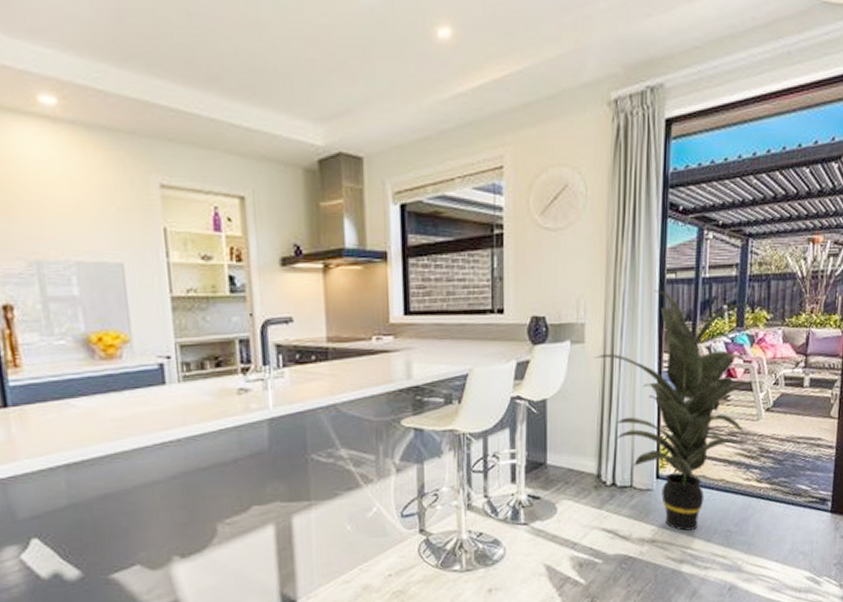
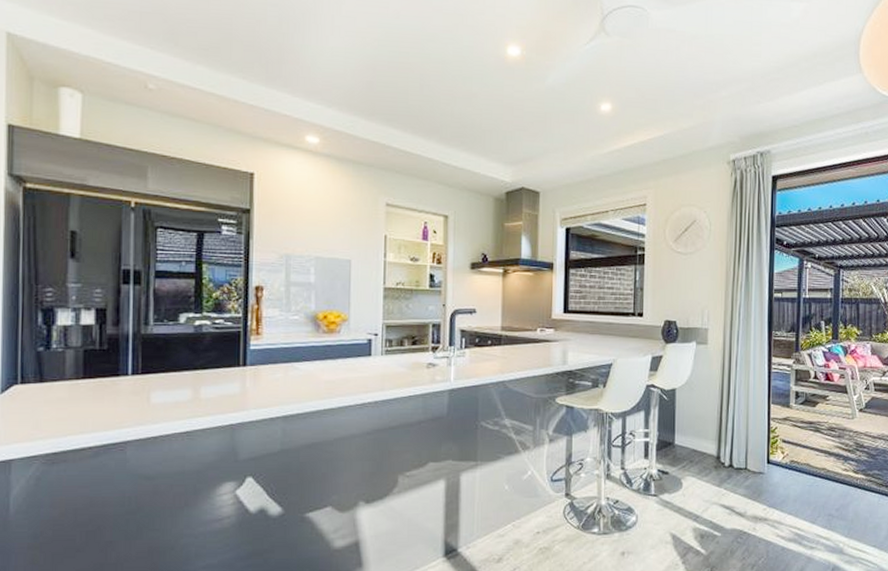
indoor plant: present [593,290,767,531] -> none [715,305,857,512]

